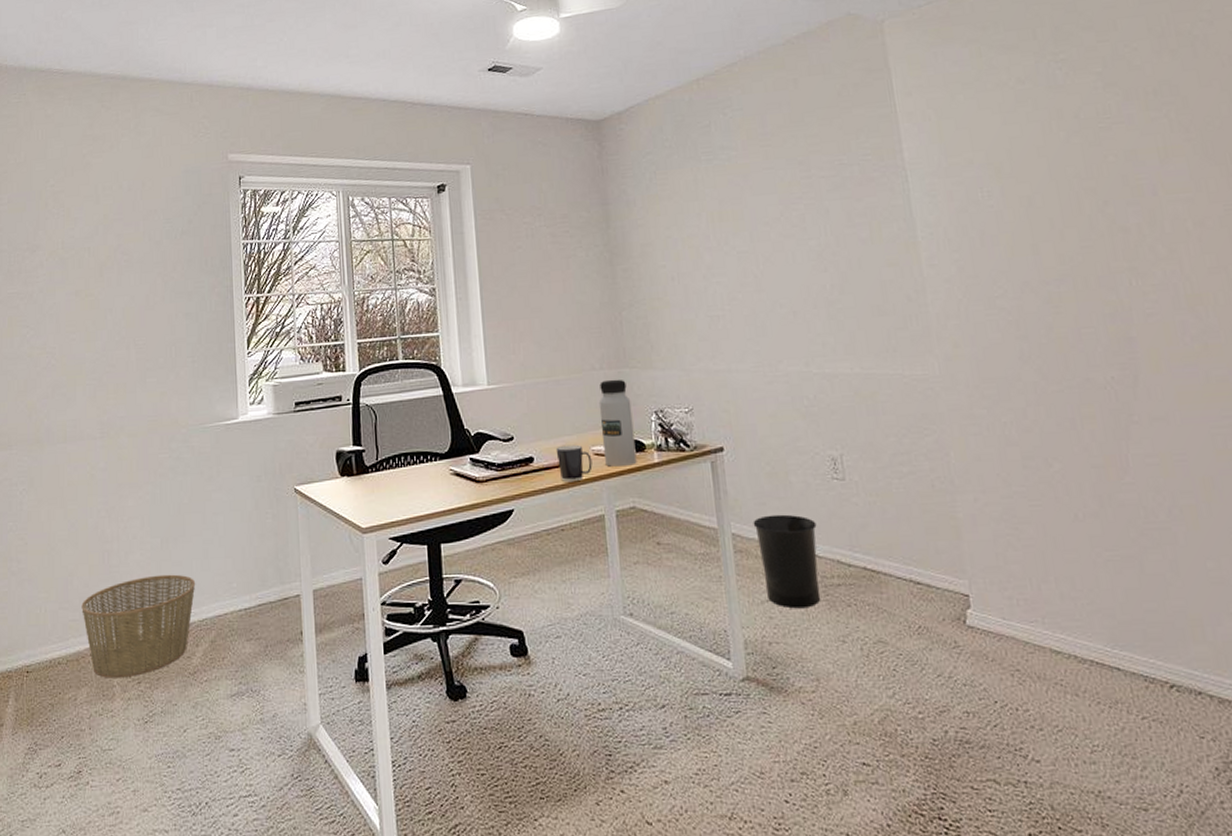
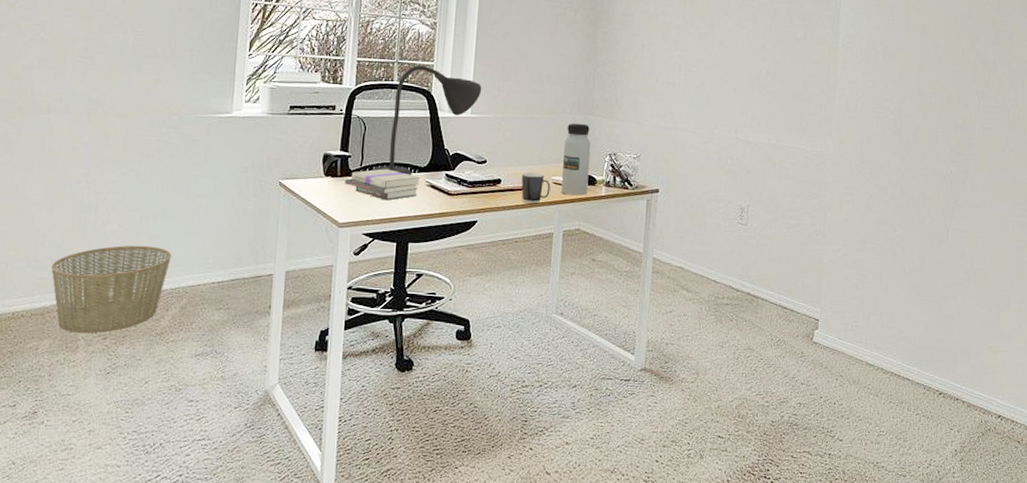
books: none [362,460,443,497] -> present [345,169,421,201]
desk lamp: none [389,337,496,465] -> present [372,64,482,175]
waste bin: present [753,514,821,609] -> none [671,246,719,320]

